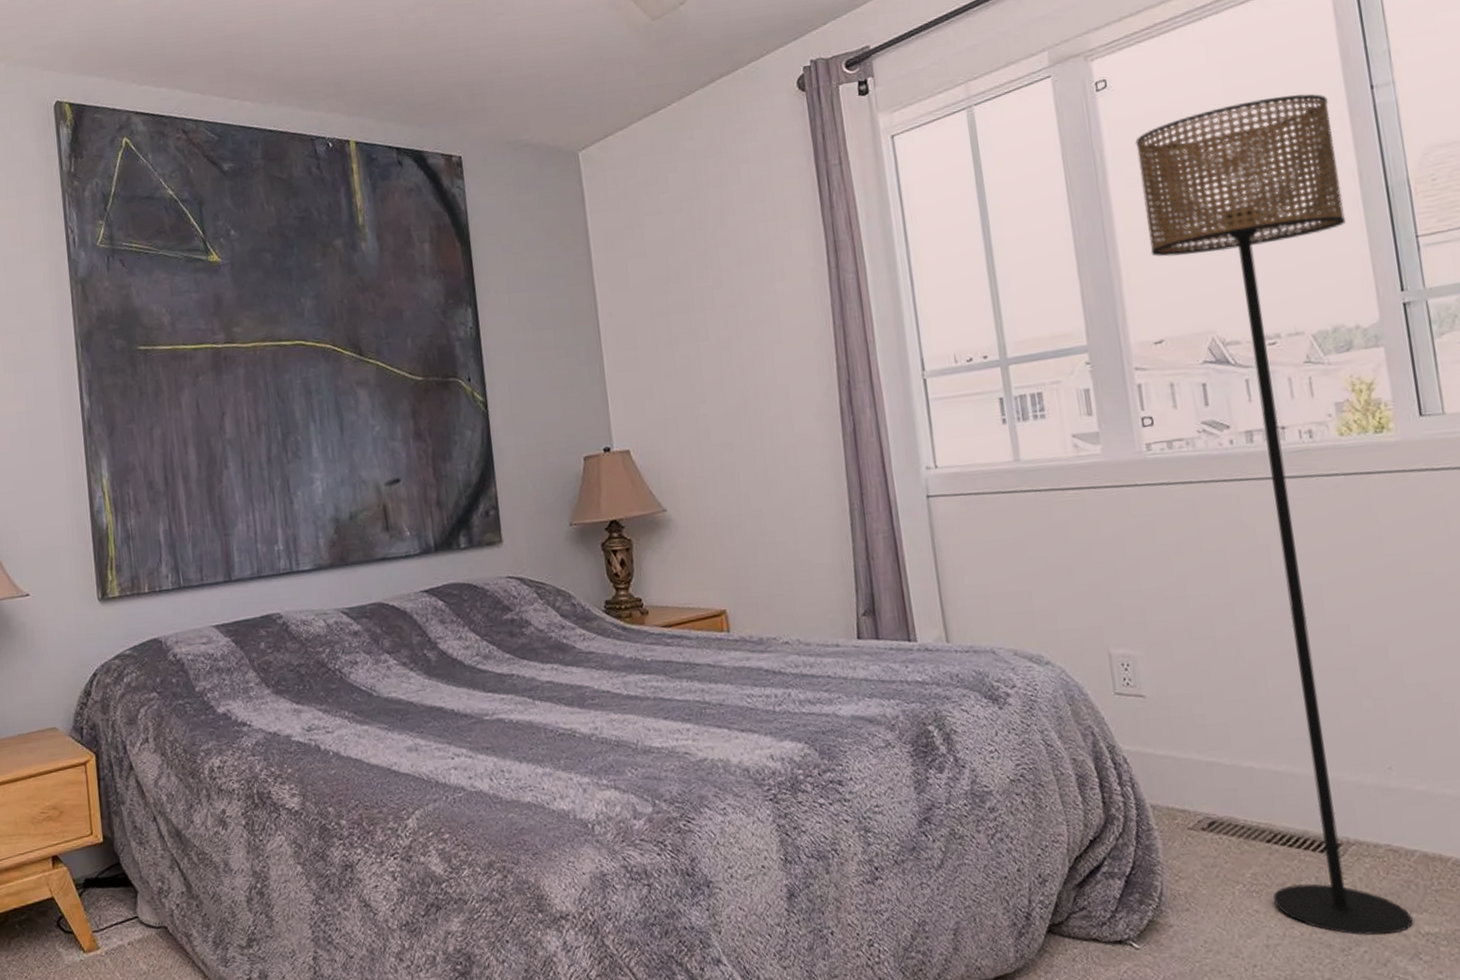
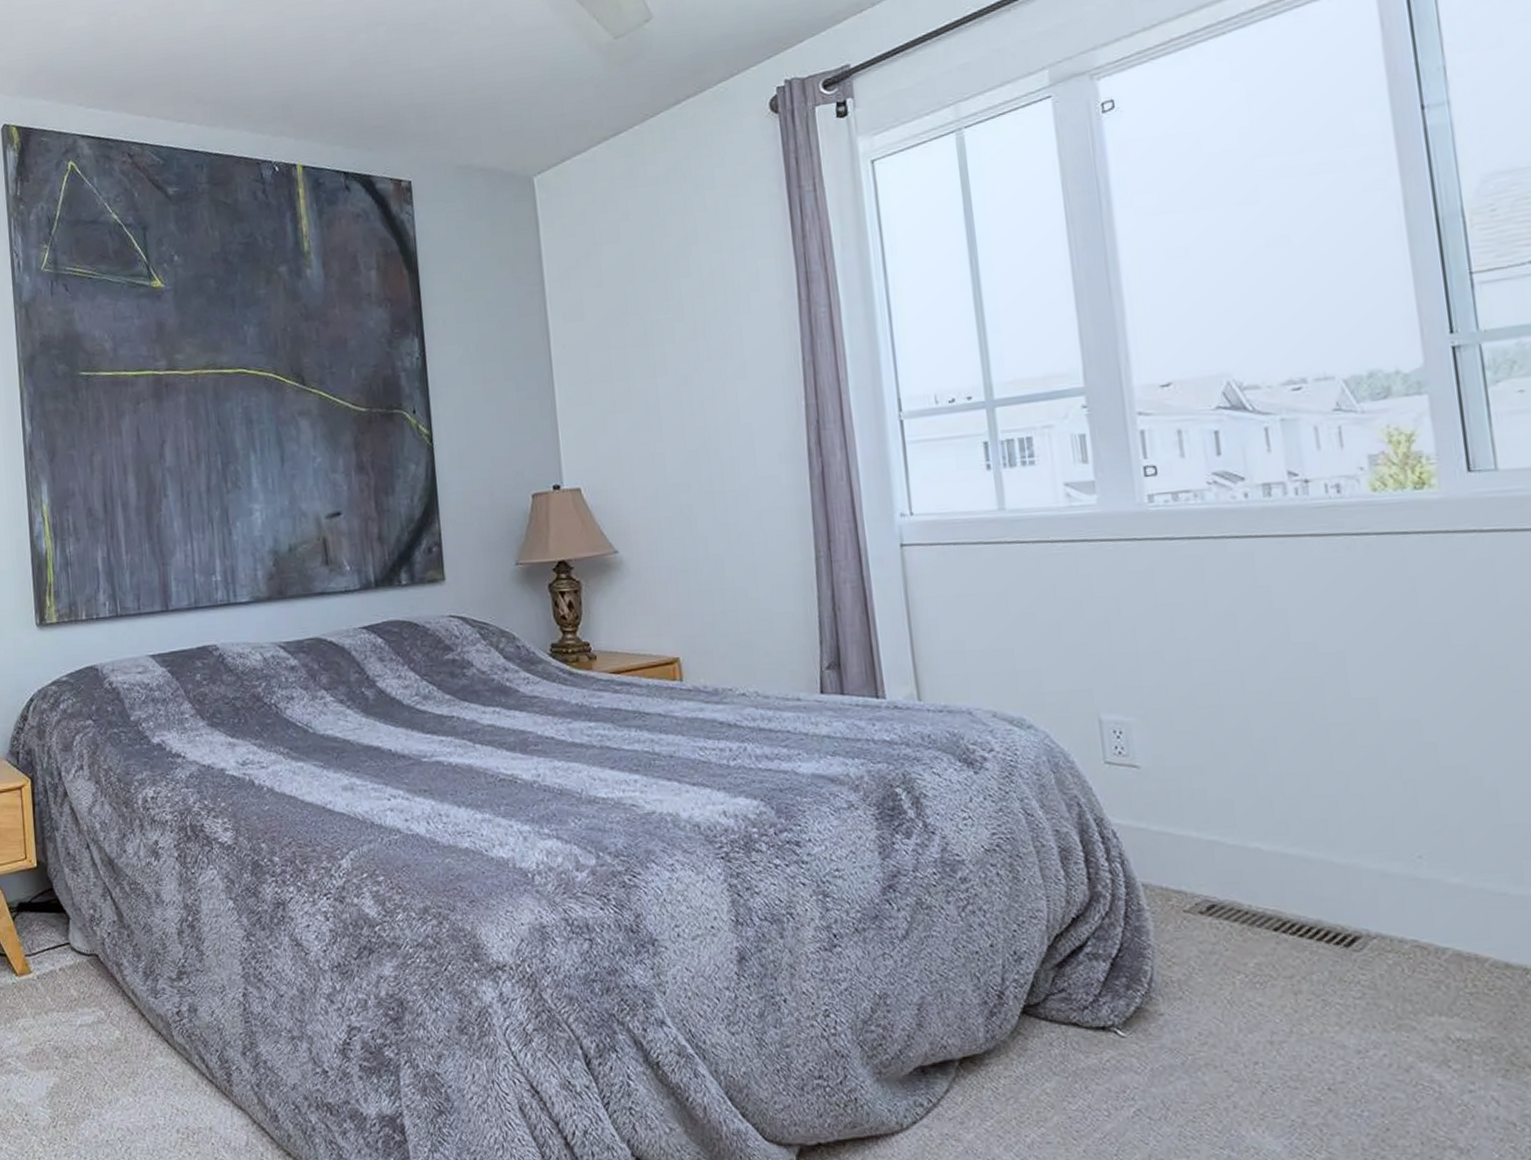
floor lamp: present [1135,93,1413,936] -> none [1145,115,1442,1039]

